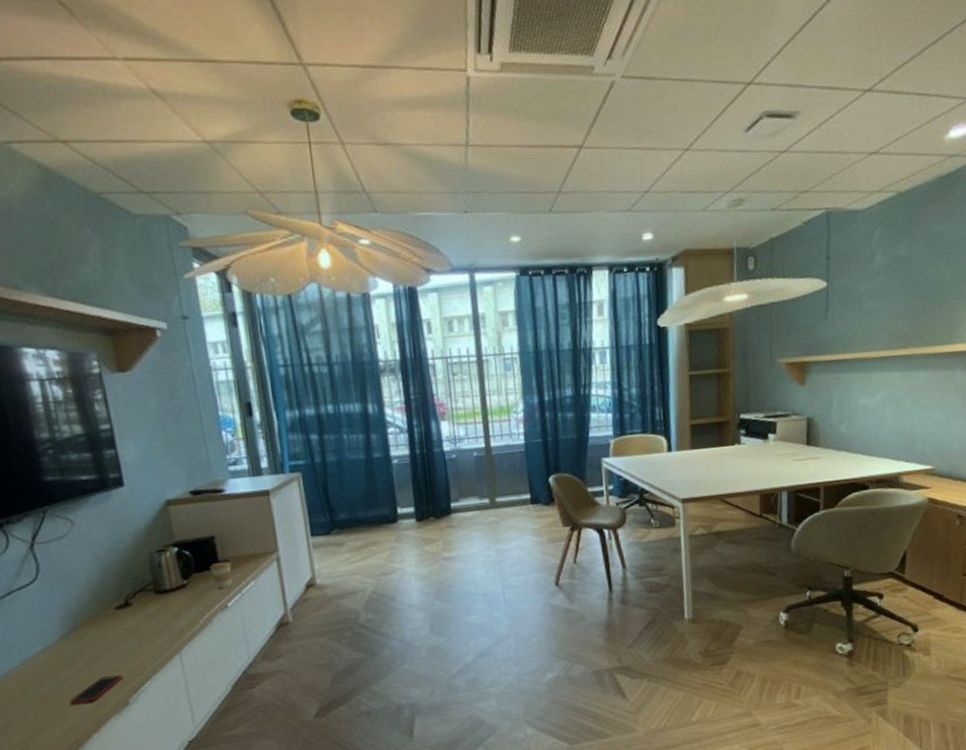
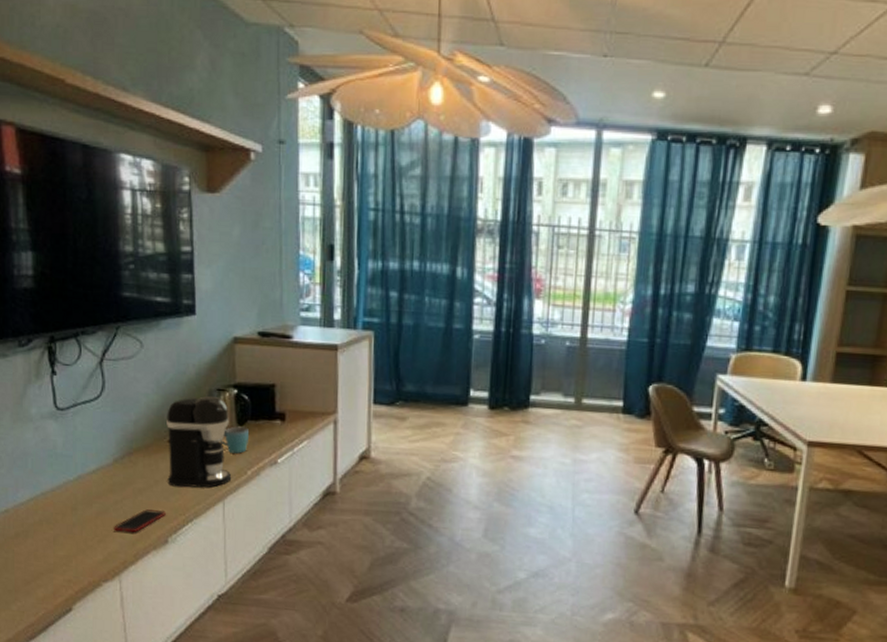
coffee maker: none [109,557,185,650] -> present [167,395,232,488]
mug: none [167,580,196,607] -> present [219,426,249,454]
coffee cup: present [210,561,232,589] -> none [266,413,287,442]

